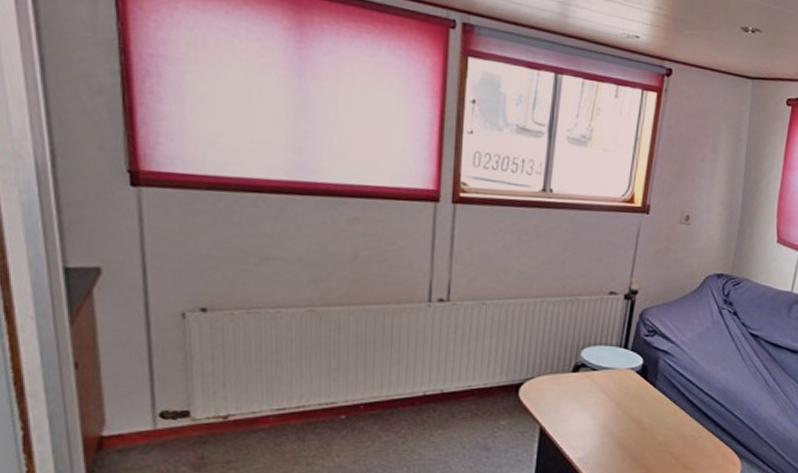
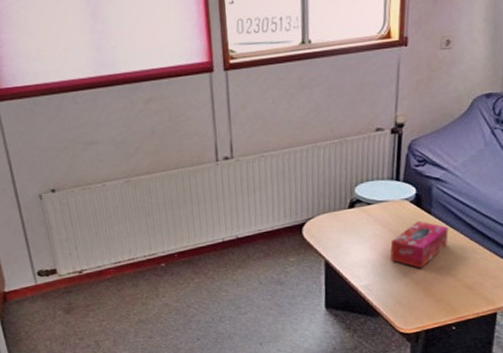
tissue box: none [611,393,671,442] -> present [390,221,448,268]

